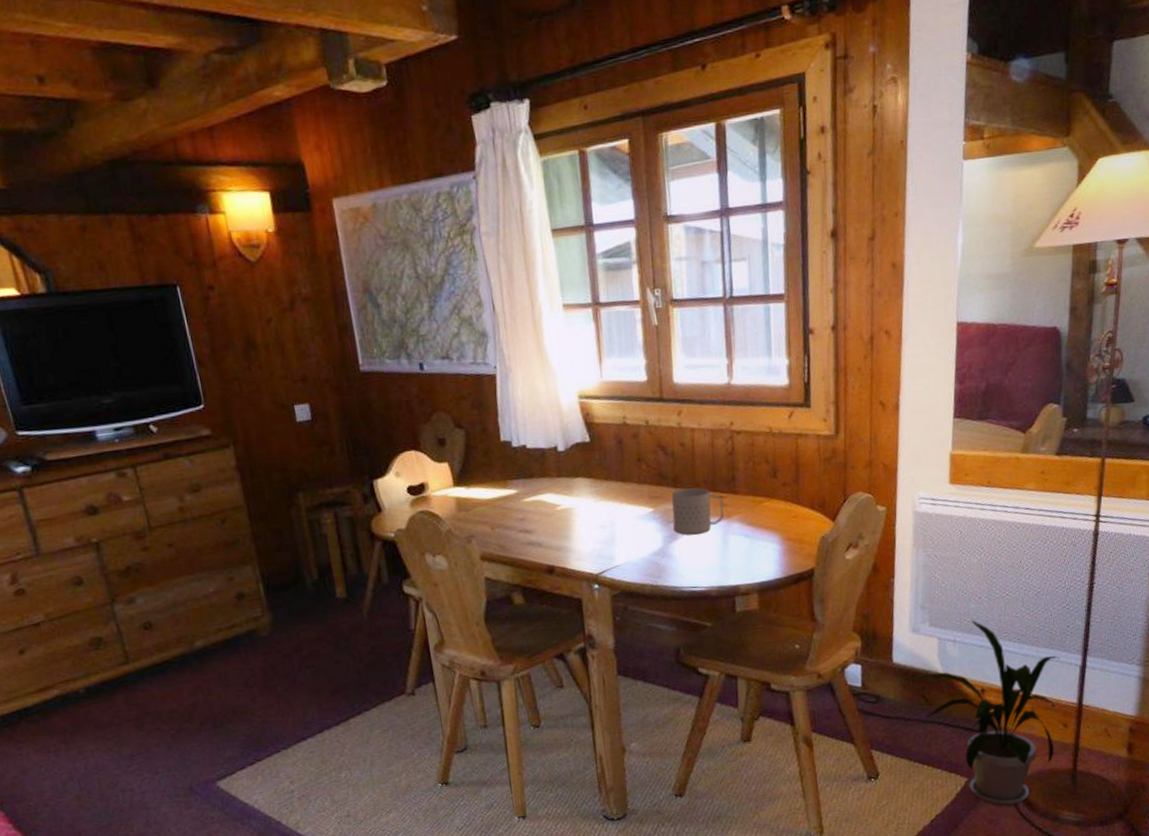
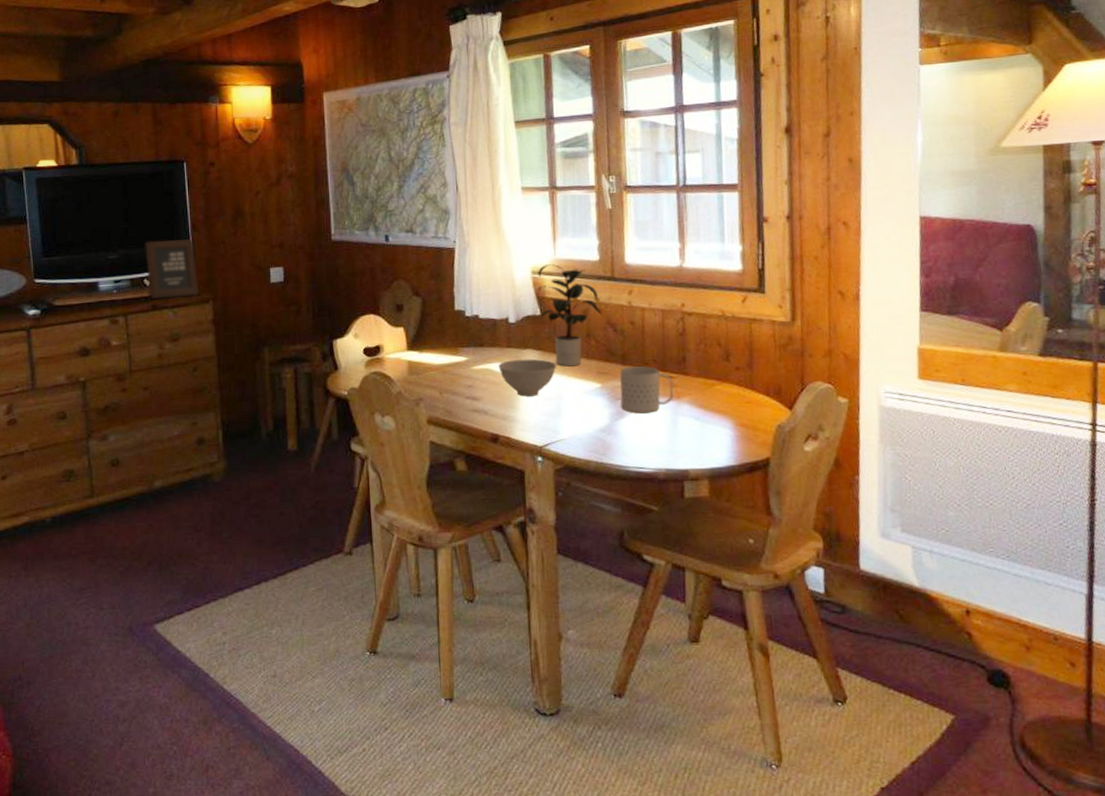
picture frame: none [143,376,217,448] -> present [144,239,200,300]
bowl: none [549,487,609,526] -> present [498,359,557,397]
potted plant: none [585,387,653,493] -> present [538,264,603,367]
house plant: present [903,620,1061,807] -> none [872,529,1062,757]

